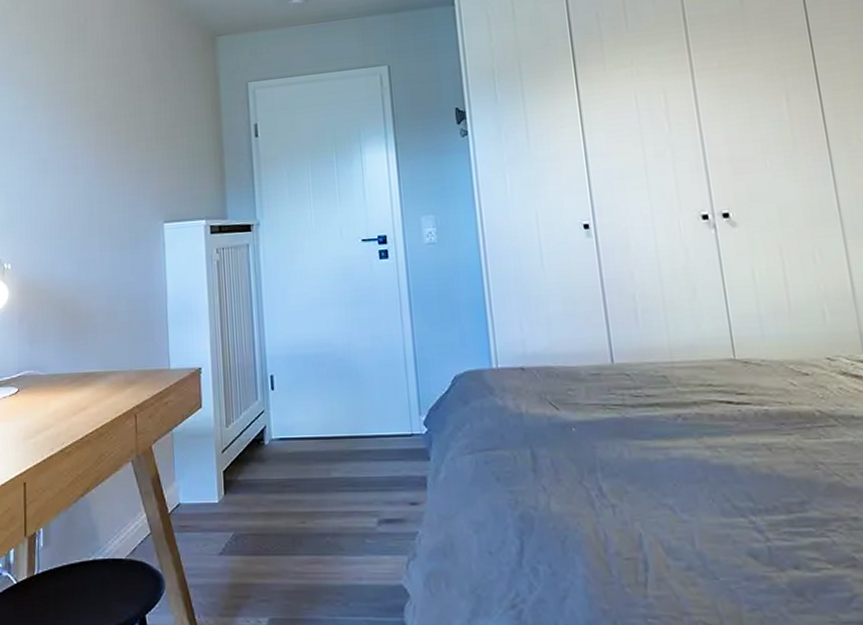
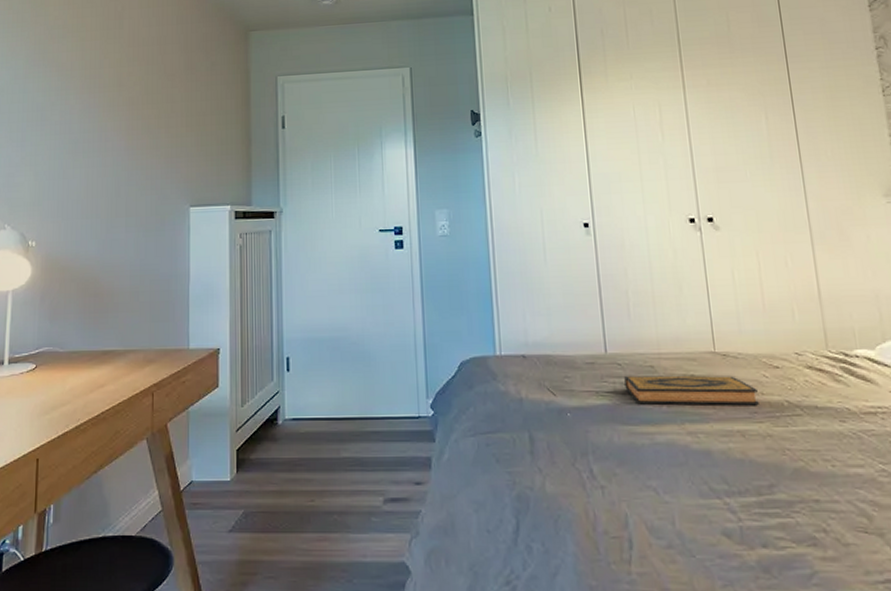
hardback book: none [634,384,787,417] -> present [624,375,759,405]

